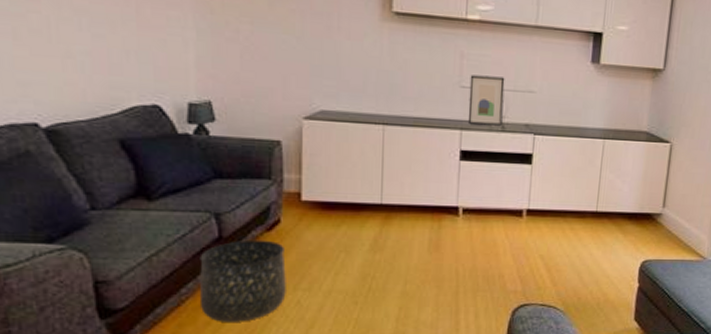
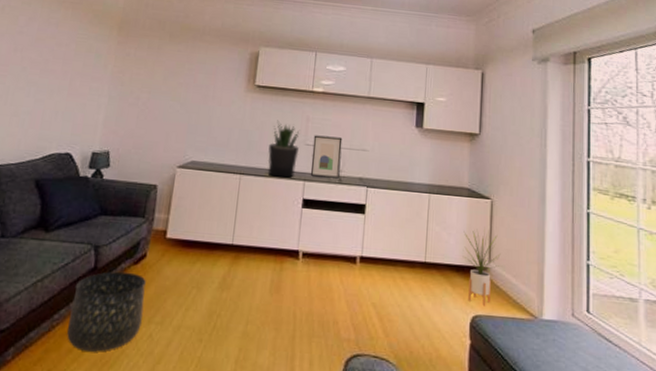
planter: none [415,57,453,128] -> present [267,120,300,179]
house plant: none [637,175,676,251] -> present [463,229,501,307]

